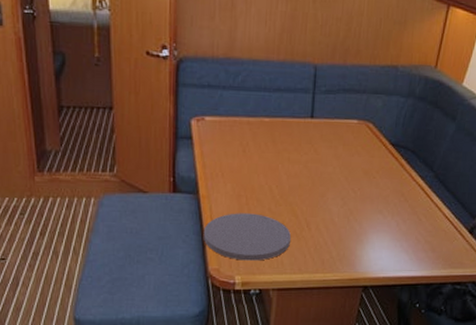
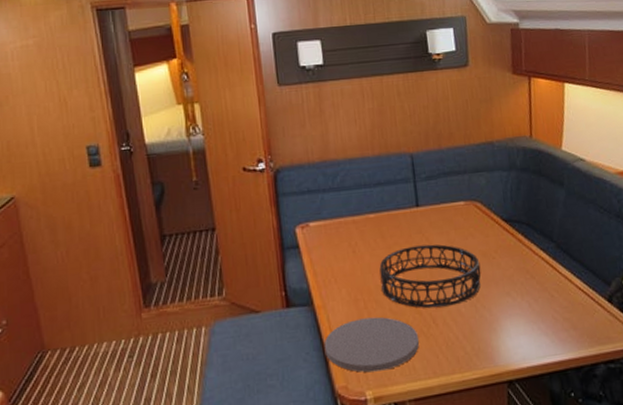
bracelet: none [264,154,361,214] -> present [379,244,481,309]

